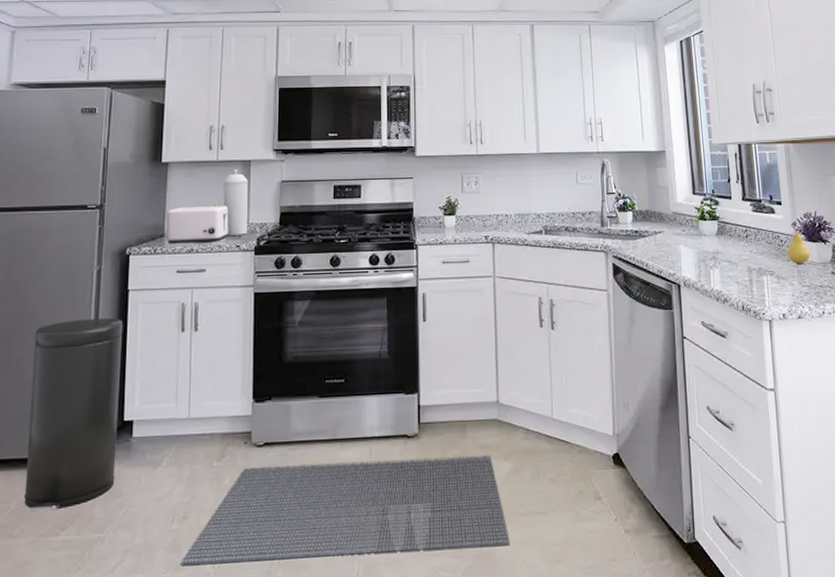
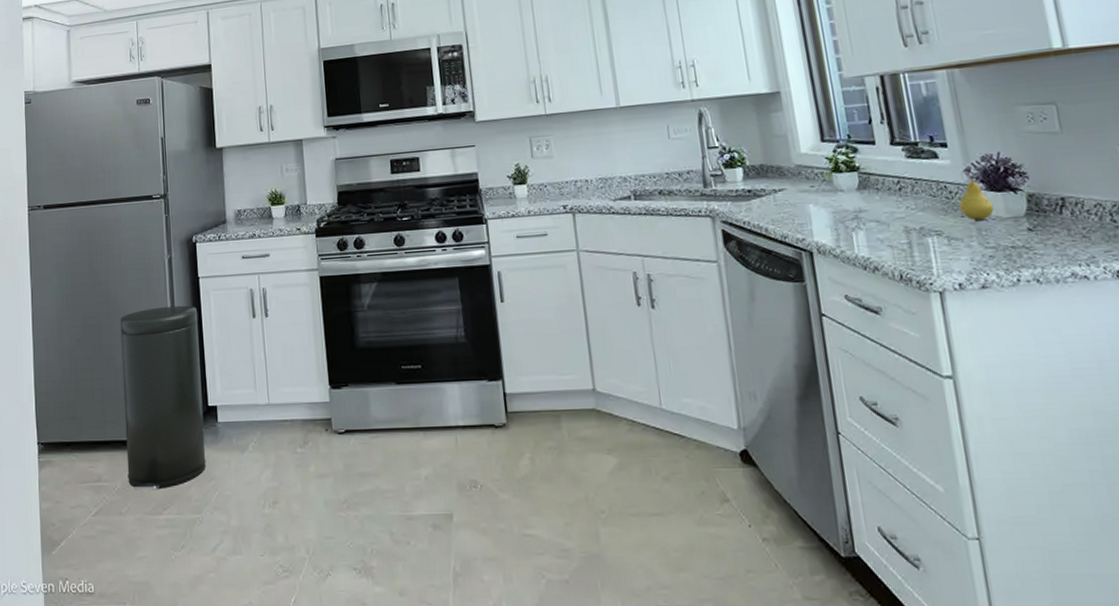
toaster: present [166,206,229,244] -> none [226,188,288,230]
floor mat: present [181,454,510,566] -> none [276,447,623,550]
canister: present [223,168,249,237] -> none [277,149,307,220]

